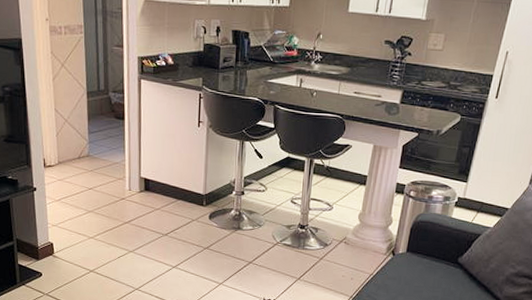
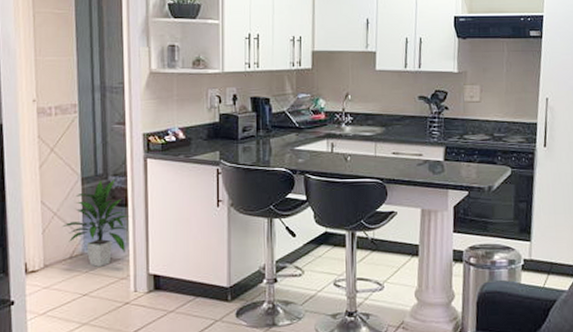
indoor plant: none [72,95,126,168] -> present [62,179,130,267]

